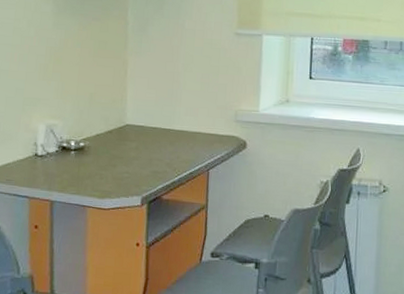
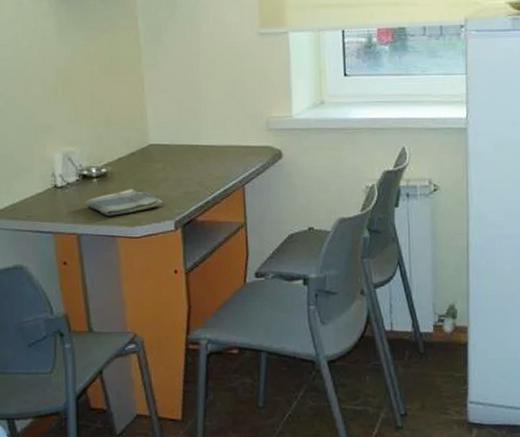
dish towel: none [61,163,133,187] -> present [85,189,163,216]

